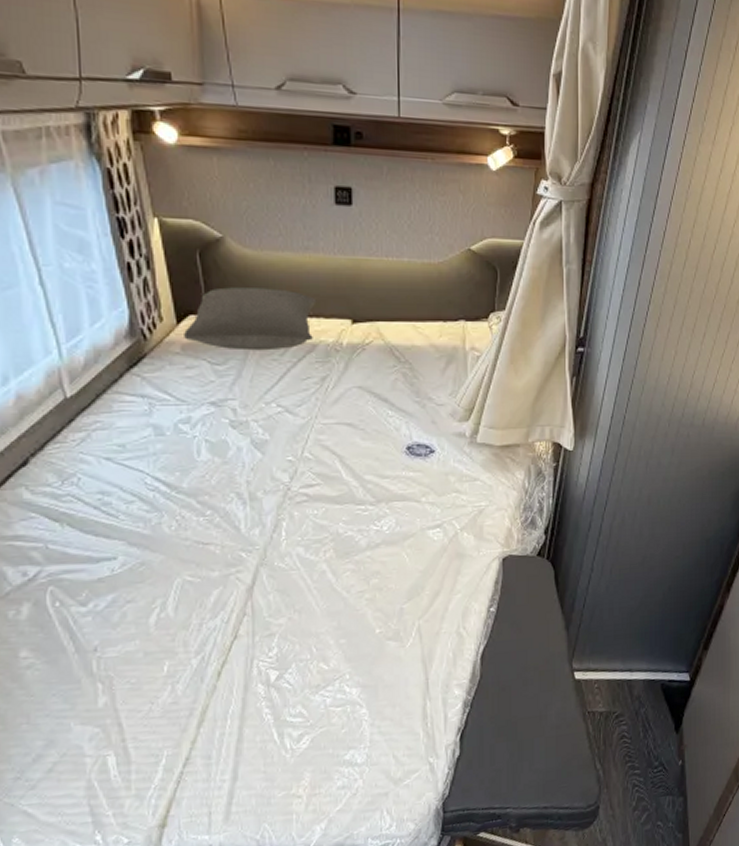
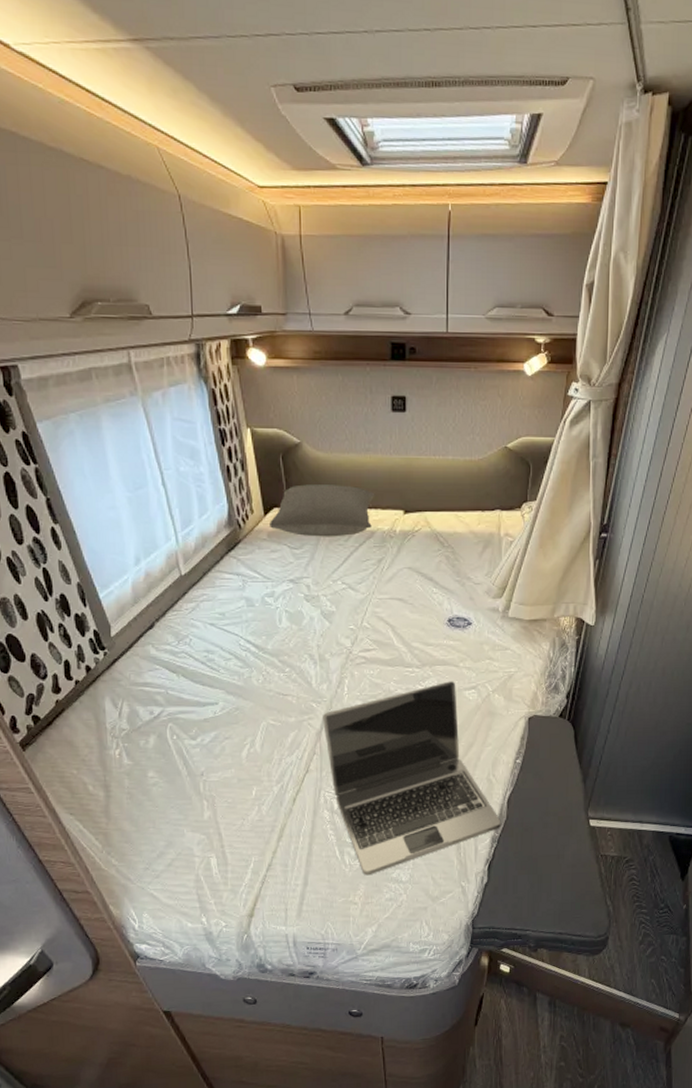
laptop: none [255,519,474,761] -> present [323,681,501,876]

